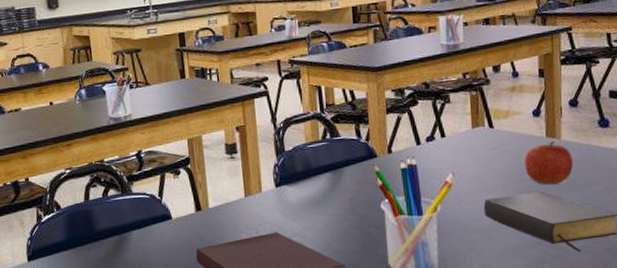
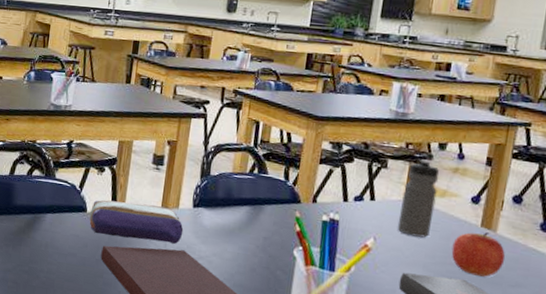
pencil case: none [175,194,272,238] -> present [89,199,184,244]
water bottle: none [470,85,502,163] -> present [397,159,439,238]

